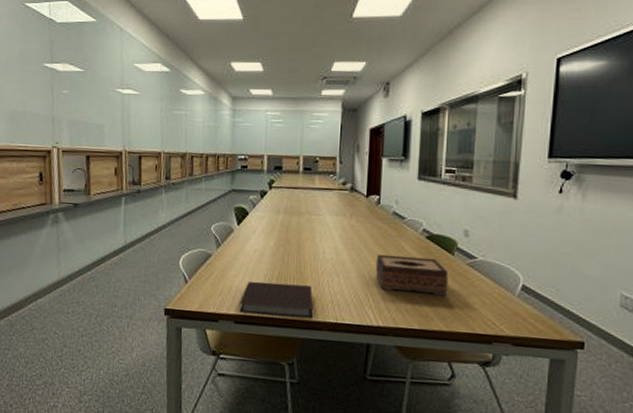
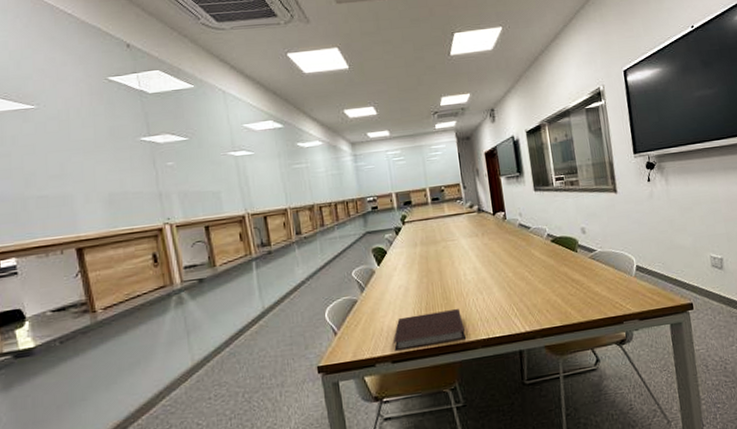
tissue box: present [375,254,449,297] -> none [512,258,579,297]

